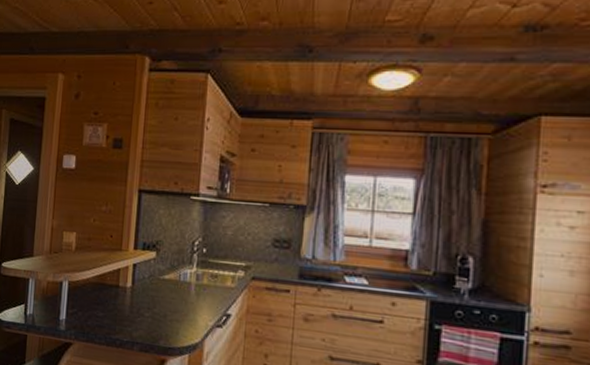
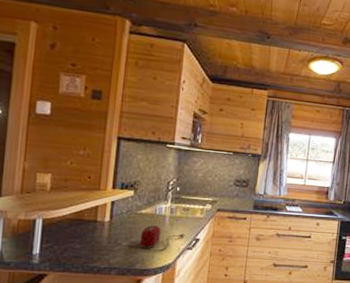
toaster: none [162,294,214,327] -> present [139,225,185,252]

